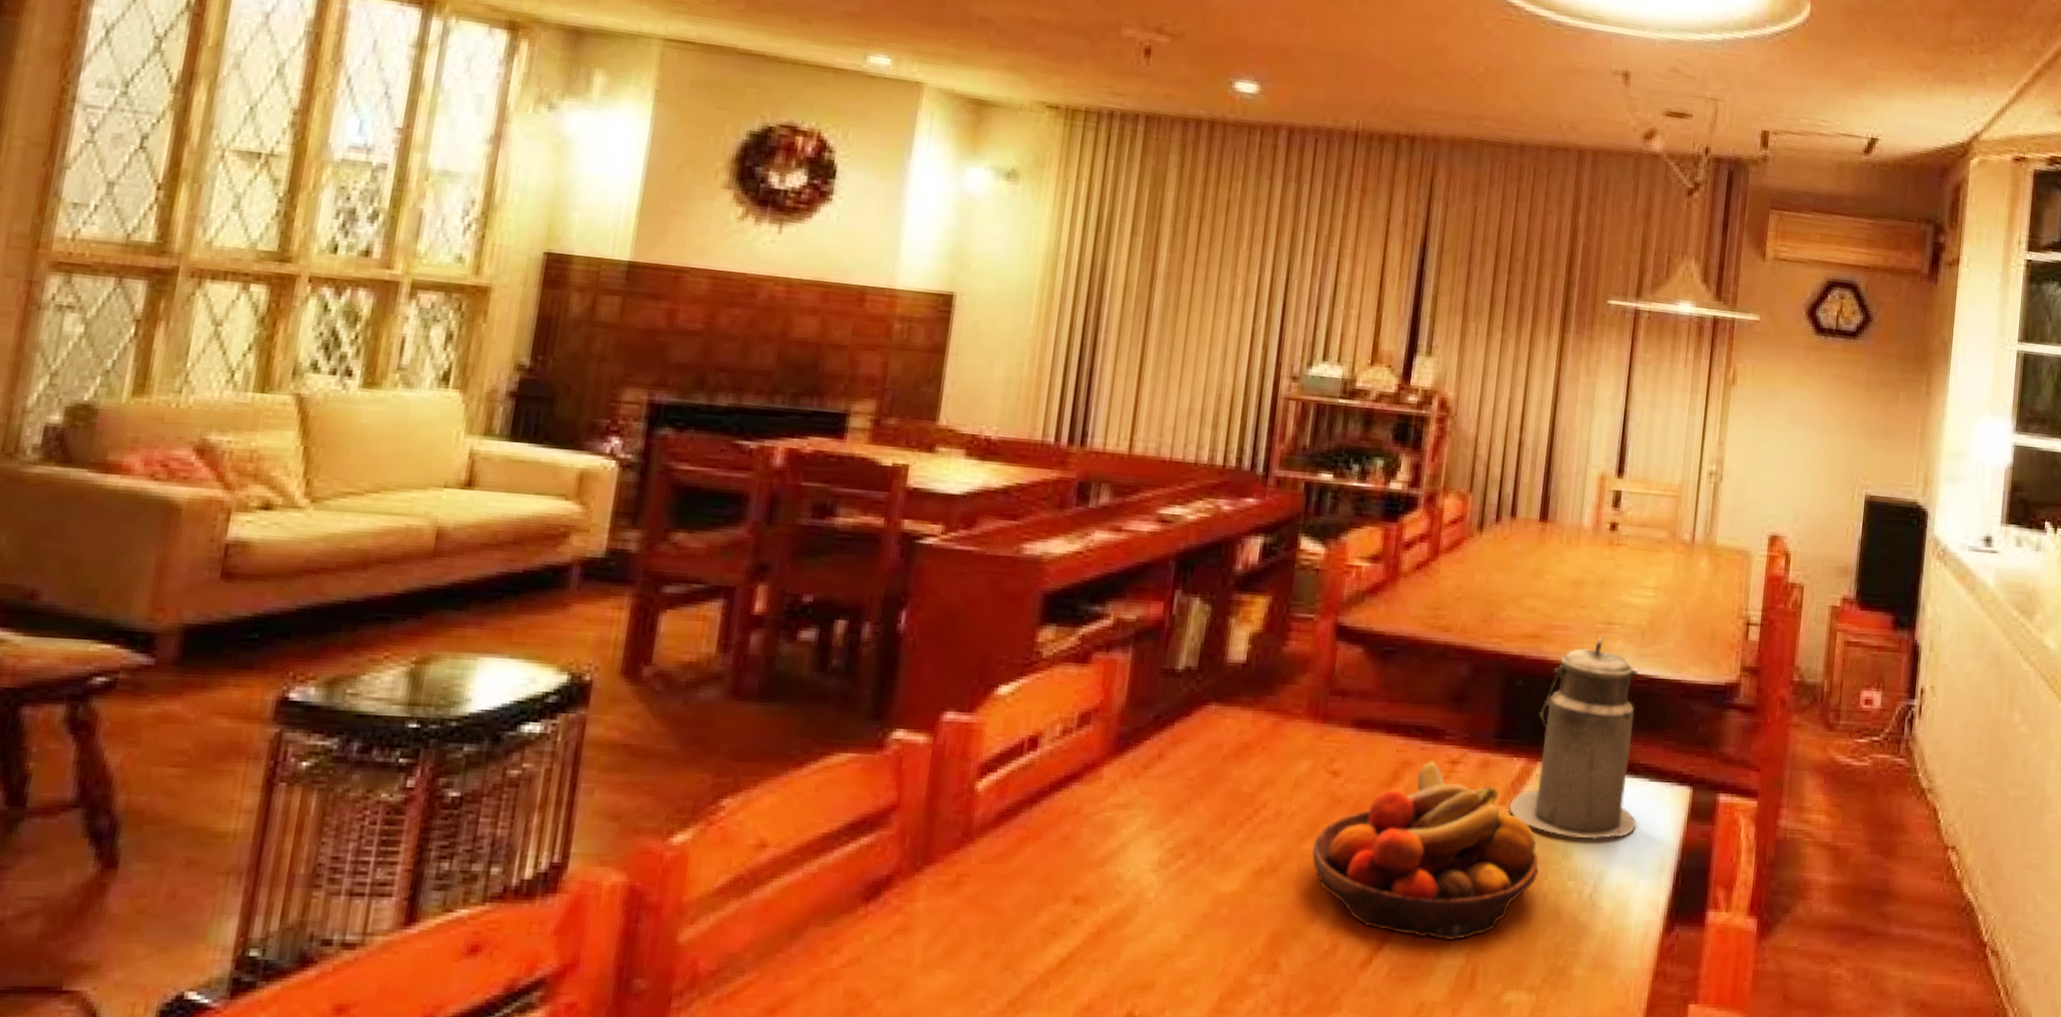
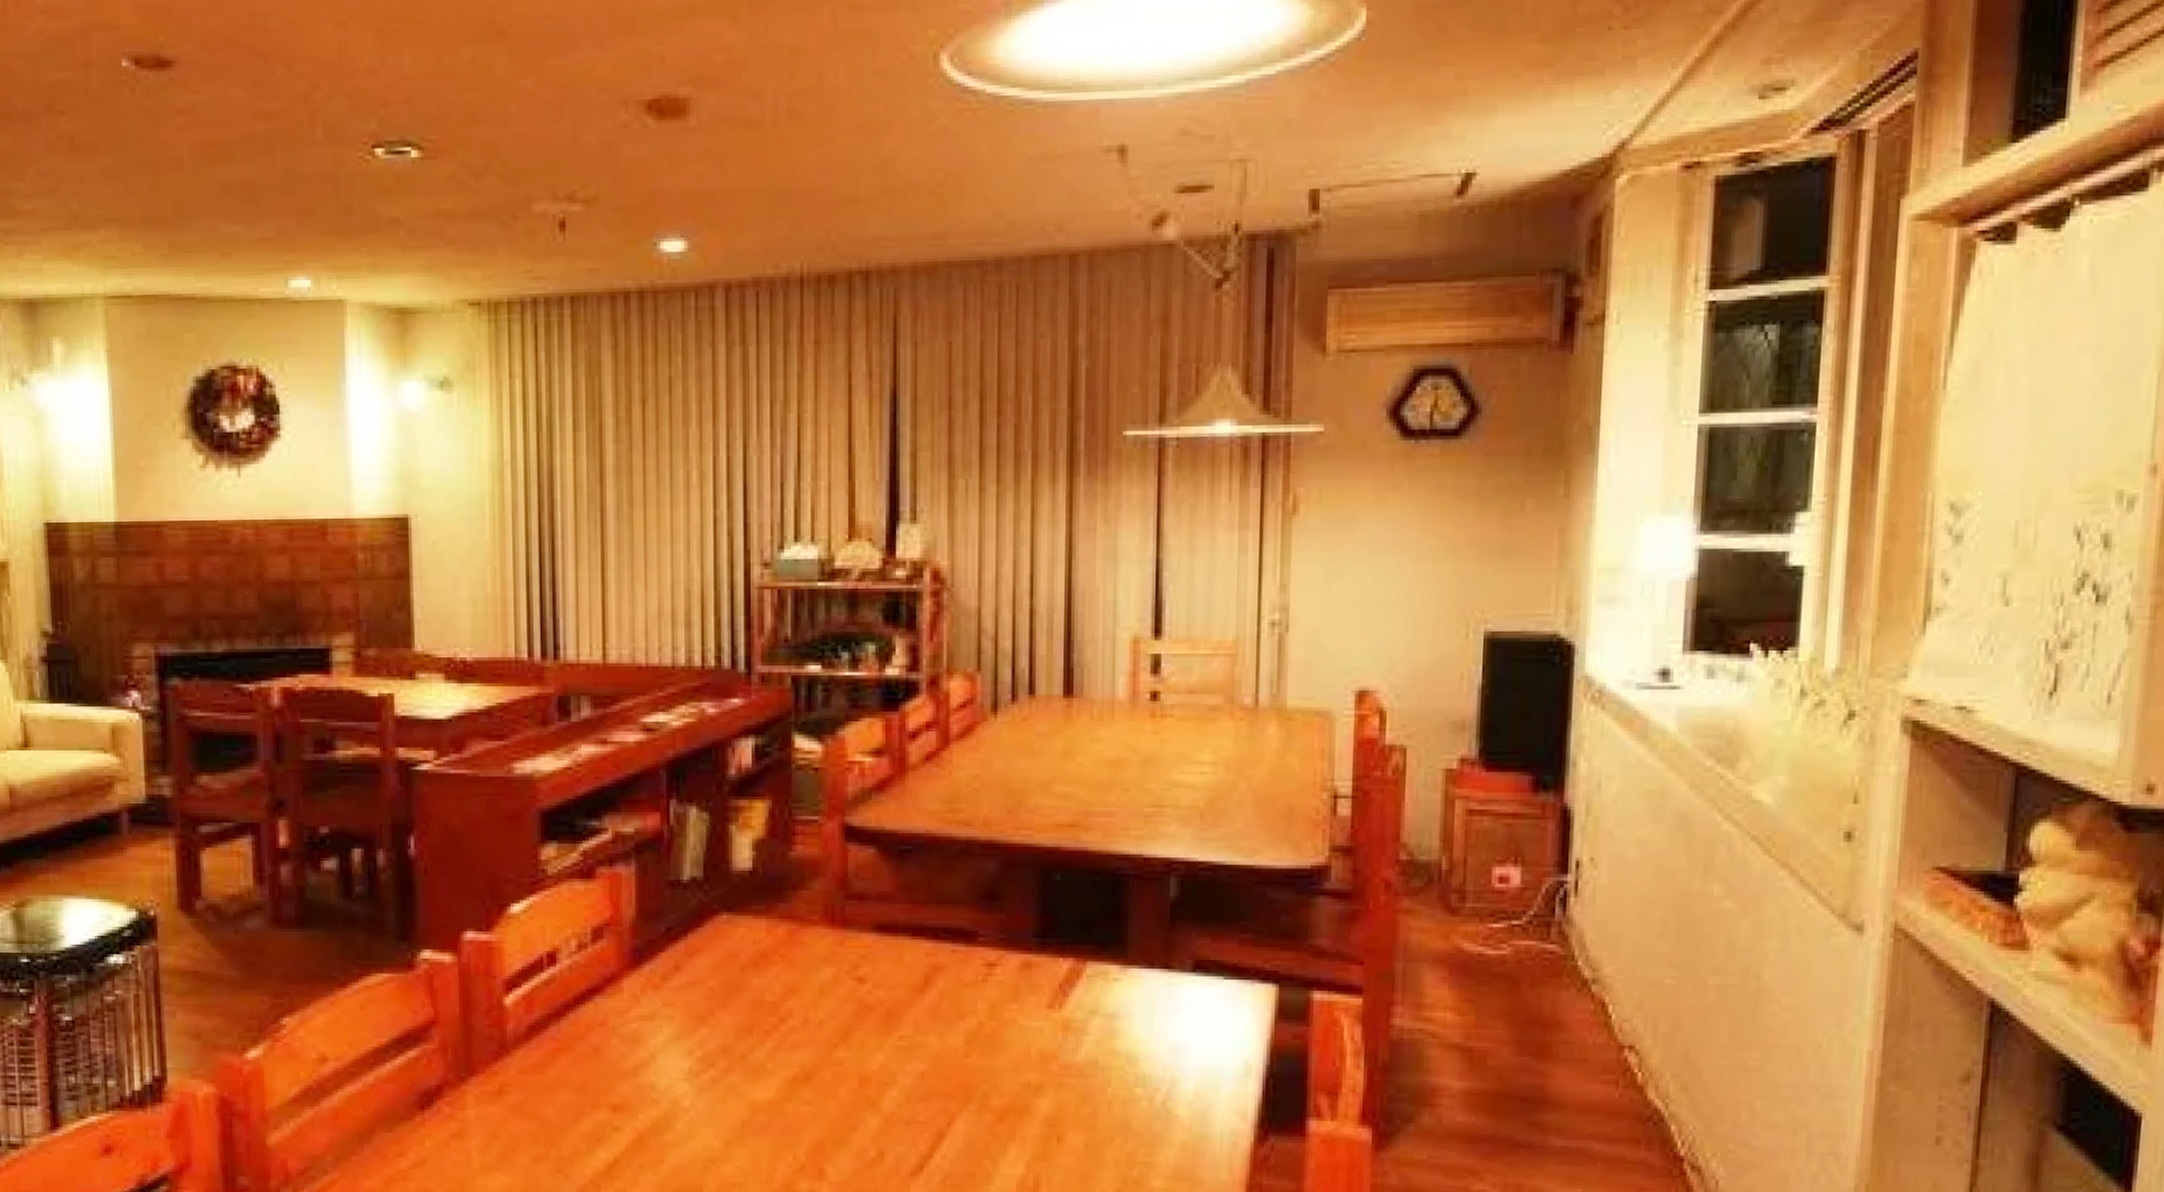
fruit bowl: present [1312,760,1539,941] -> none [847,963,1099,1150]
canister: present [1510,637,1639,839] -> none [1060,822,1213,1043]

